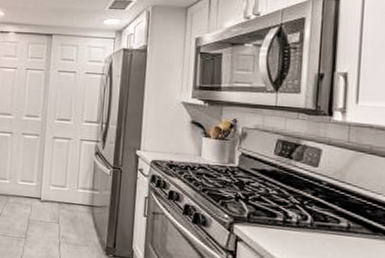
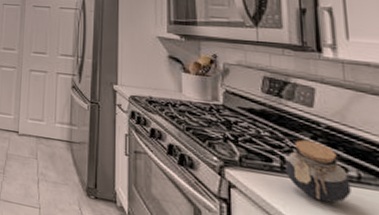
jar: none [287,196,341,250] -> present [285,140,352,203]

